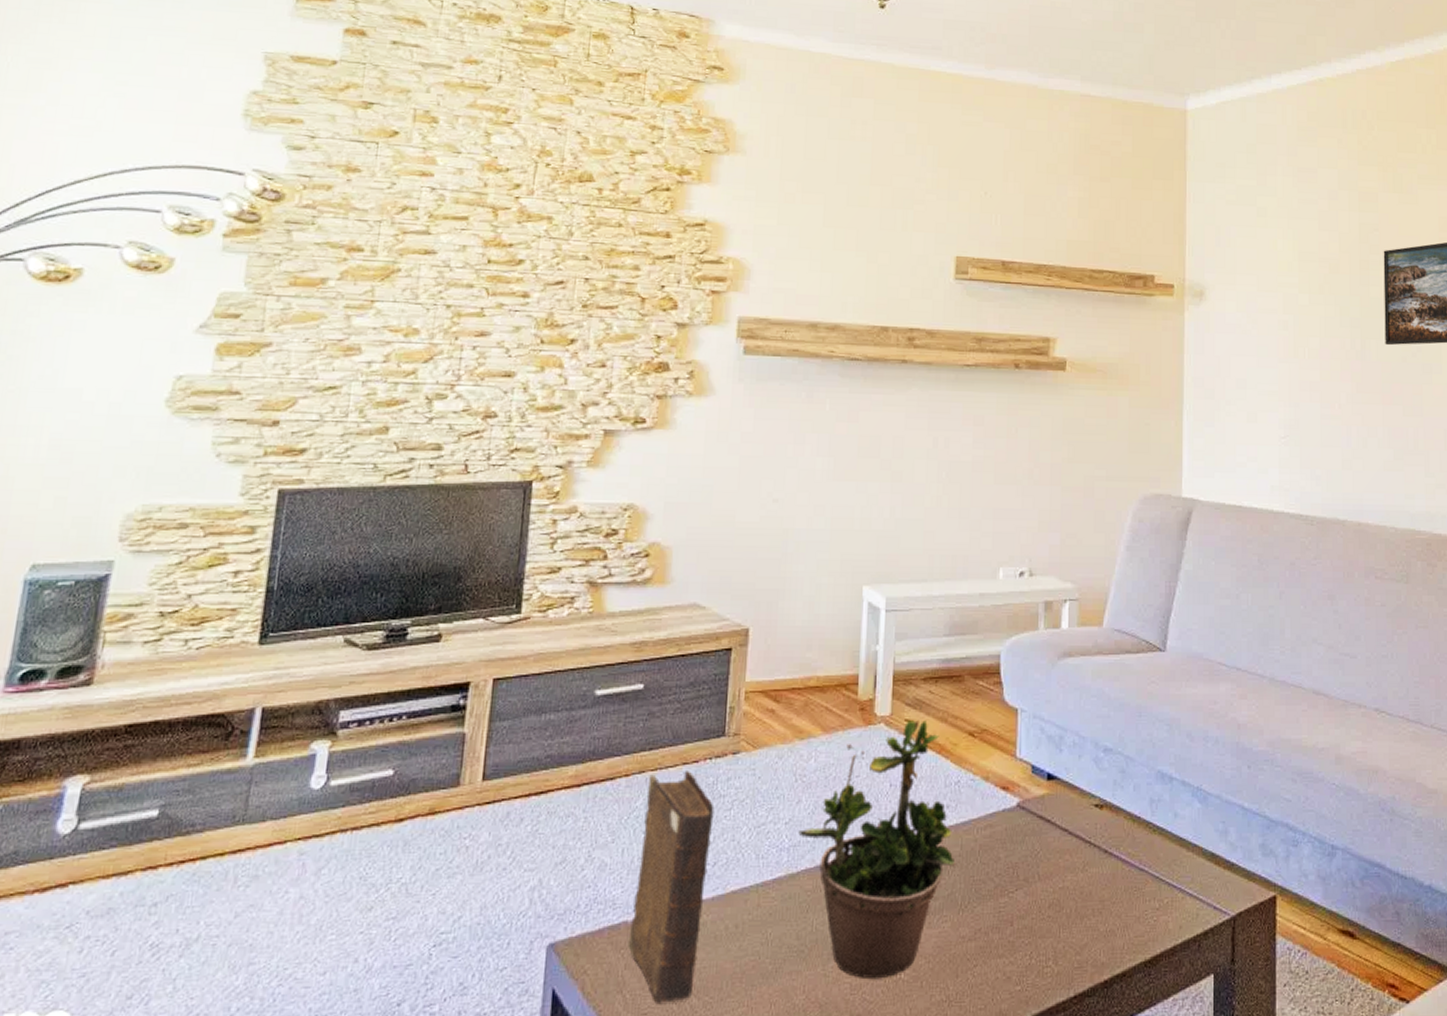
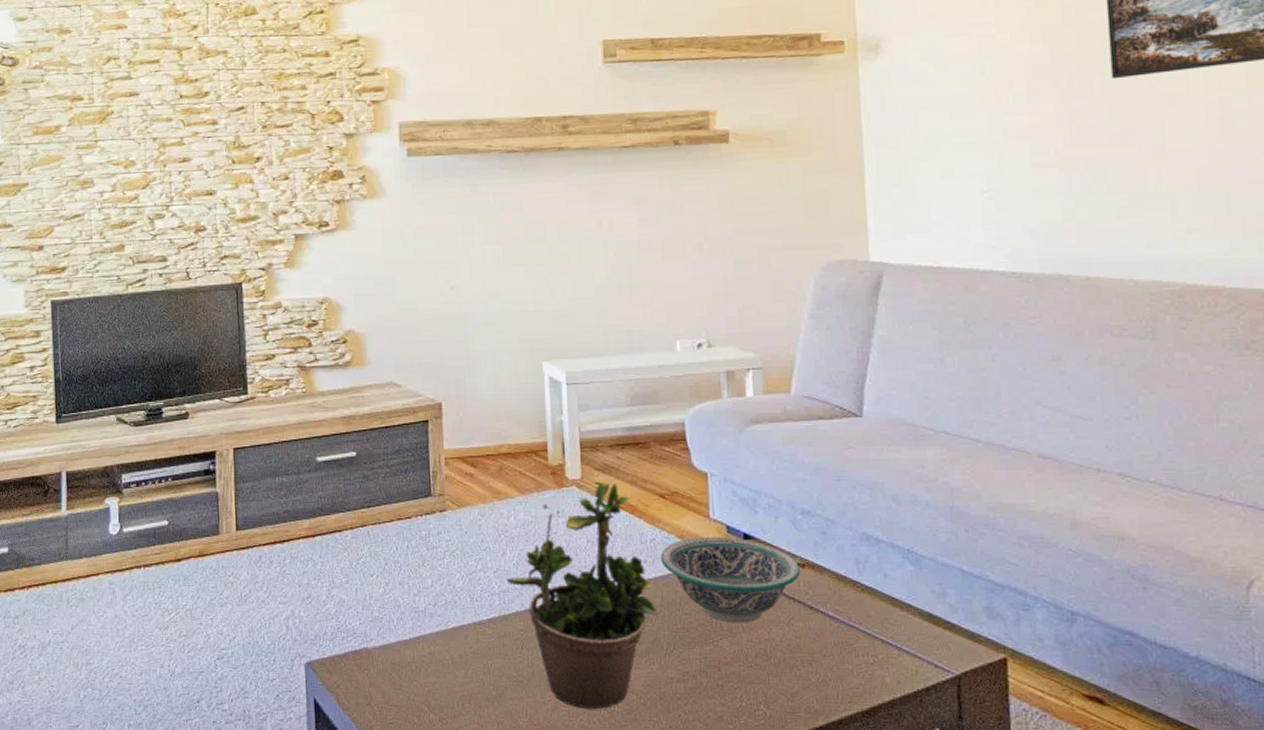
book: present [627,769,715,1003] -> none [370,524,430,716]
bowl: none [964,777,1099,872] -> present [660,536,801,623]

